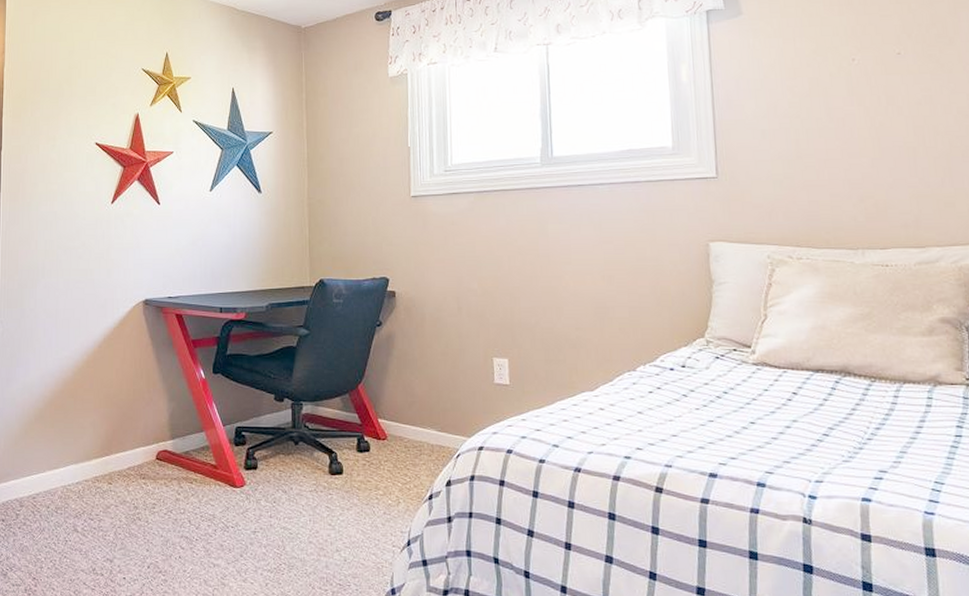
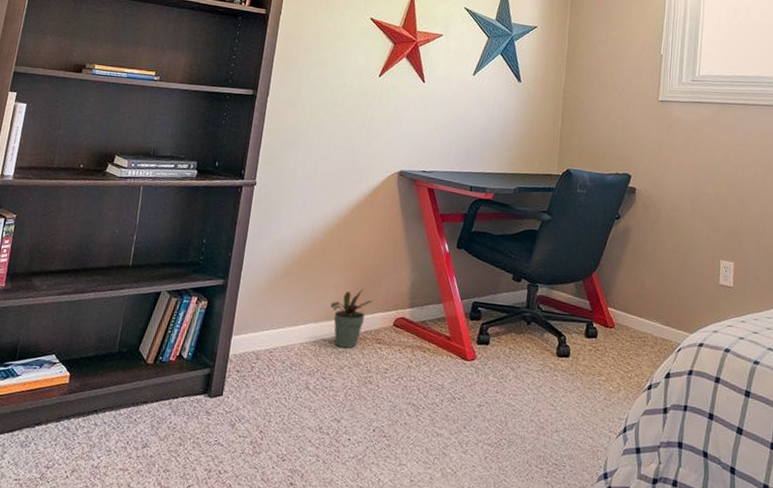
potted plant: none [89,424,133,486] -> present [330,288,373,348]

